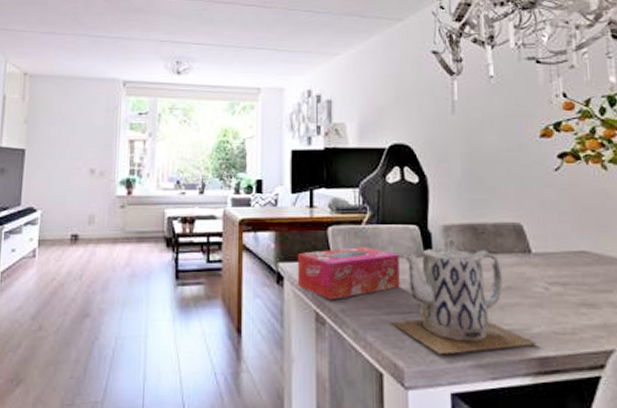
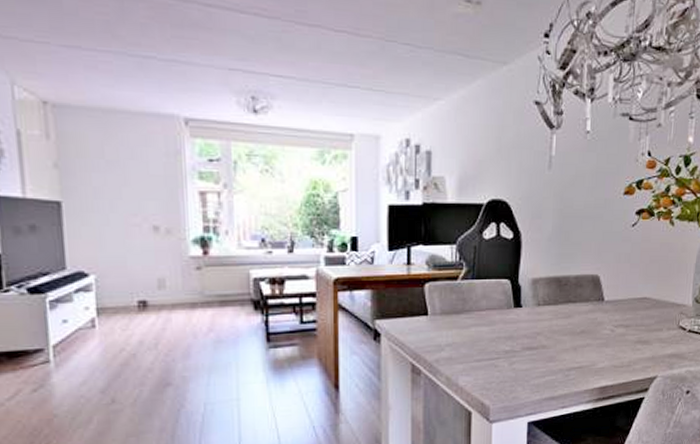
tissue box: present [297,246,400,301] -> none [394,301,491,353]
teapot: present [390,237,538,355] -> none [480,290,600,392]

